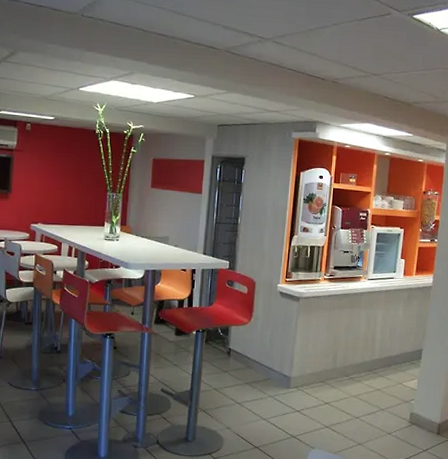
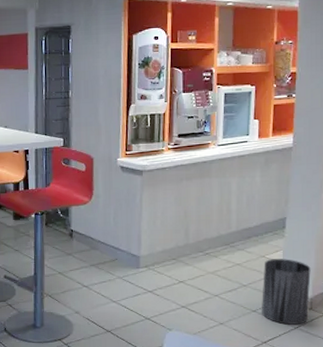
trash can: none [396,386,441,448] -> present [262,259,311,325]

